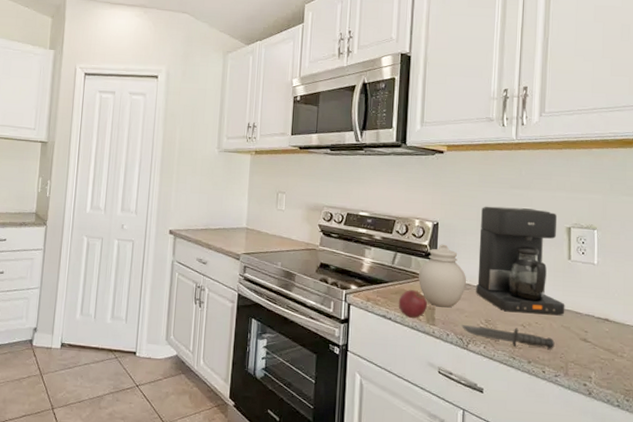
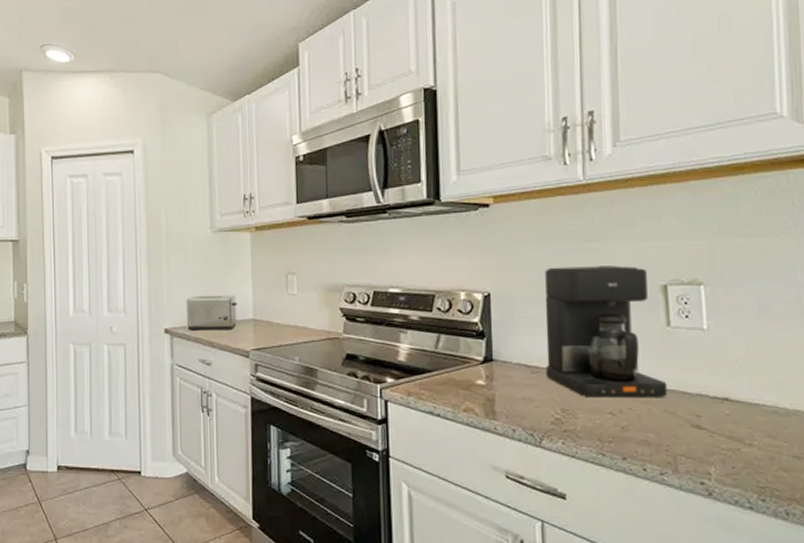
toaster: none [189,204,234,236] -> present [186,295,237,331]
apple: present [398,290,428,319] -> none [447,379,485,414]
jar: present [419,244,466,308] -> none [470,319,532,397]
knife: present [462,324,555,349] -> none [531,416,657,441]

